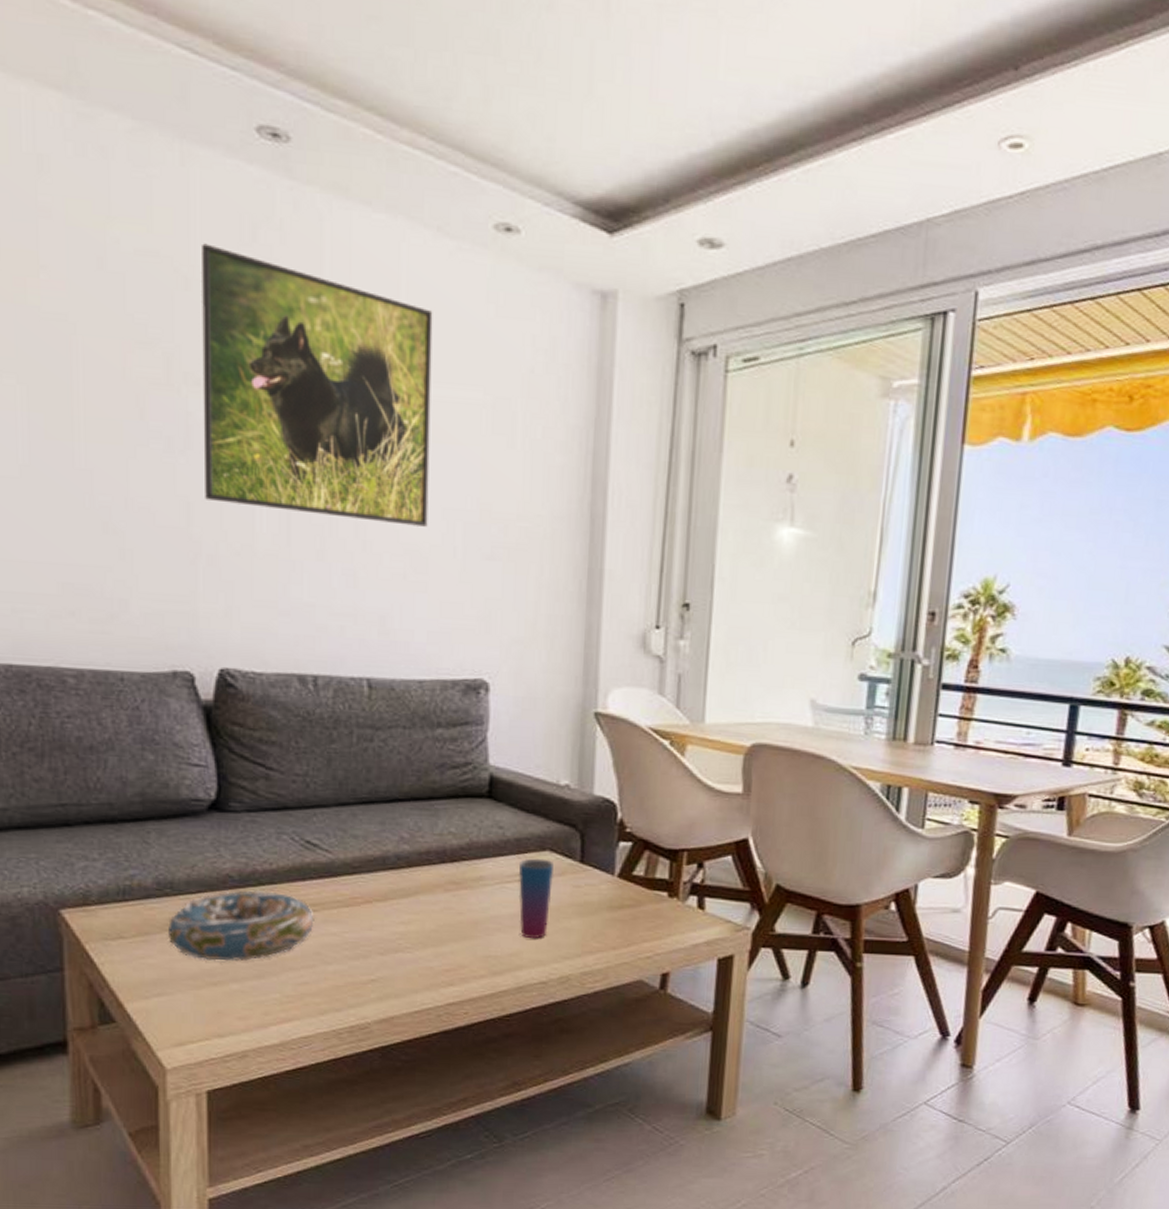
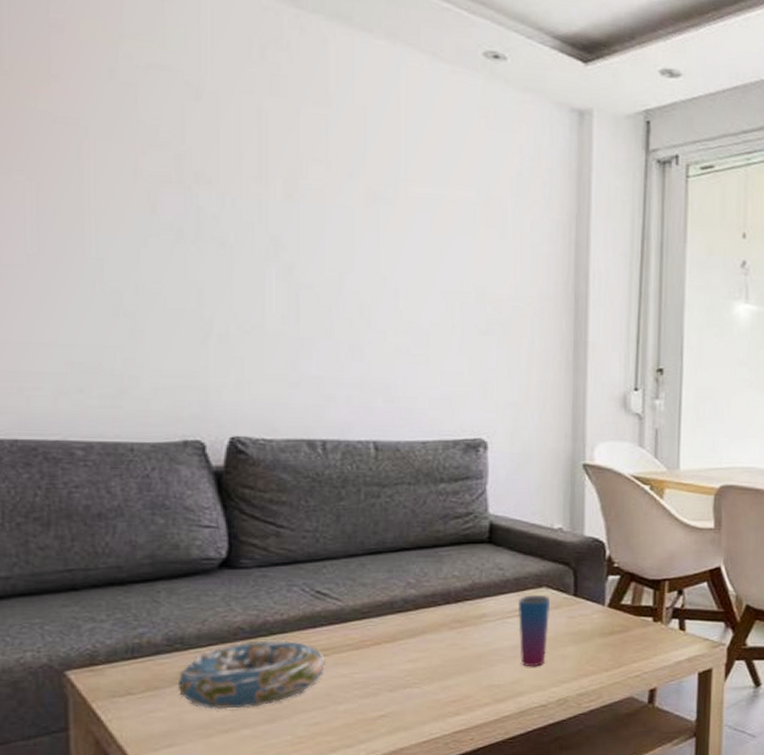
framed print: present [202,243,433,527] -> none [212,60,430,307]

